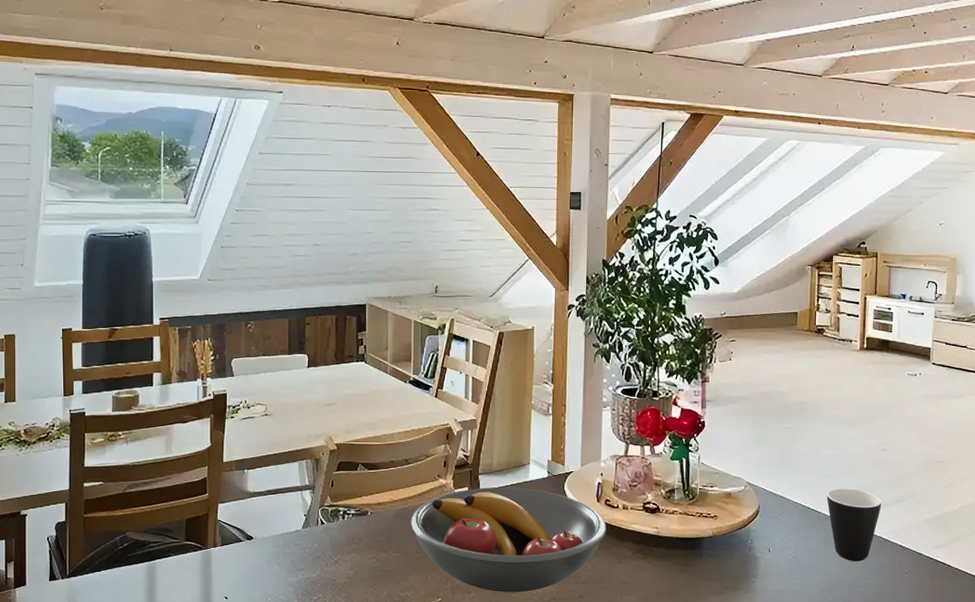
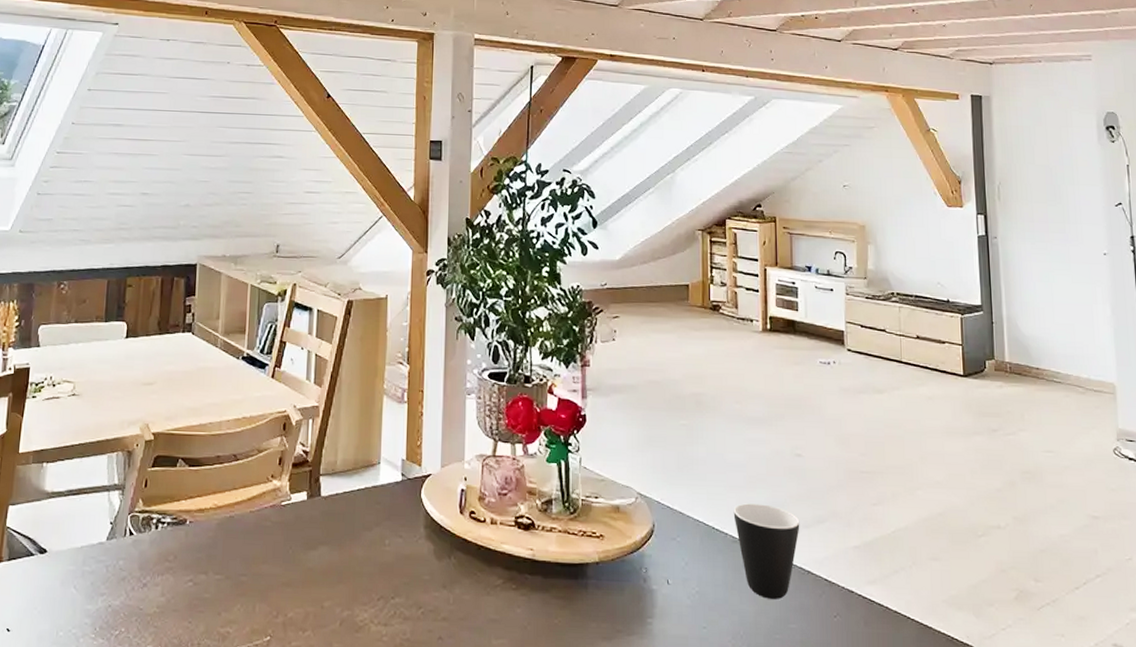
fruit bowl: present [411,486,607,593] -> none [237,491,472,631]

